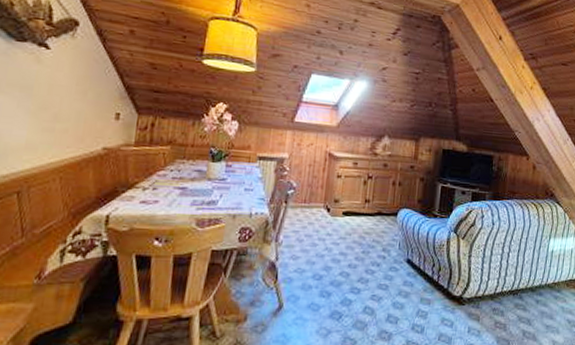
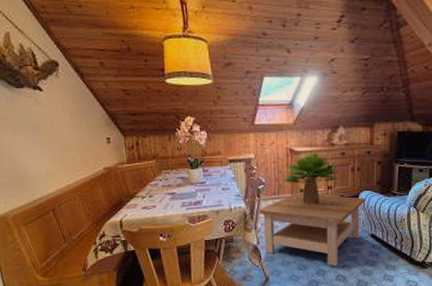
coffee table: none [282,203,405,296] -> present [257,192,366,267]
potted plant: none [315,158,380,219] -> present [282,151,340,205]

